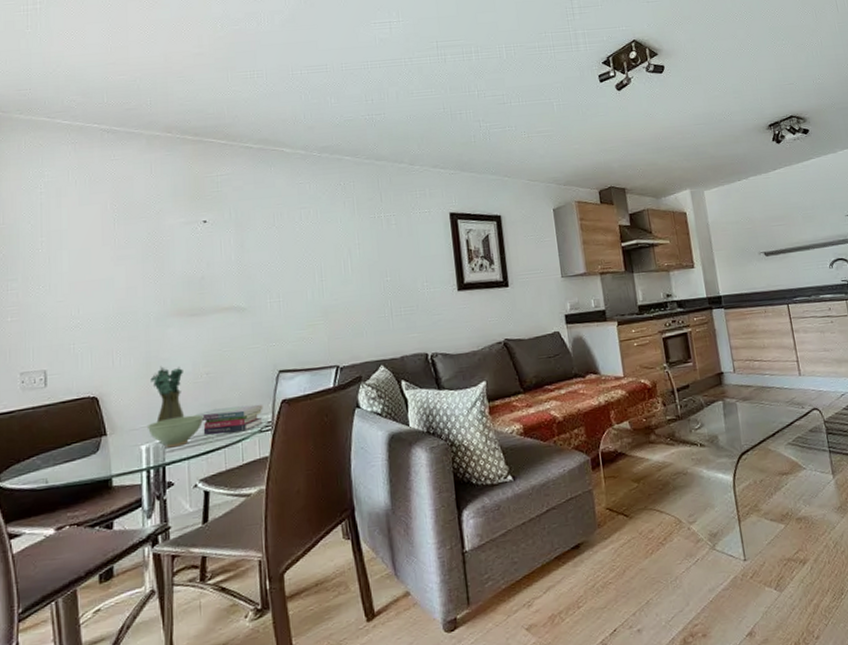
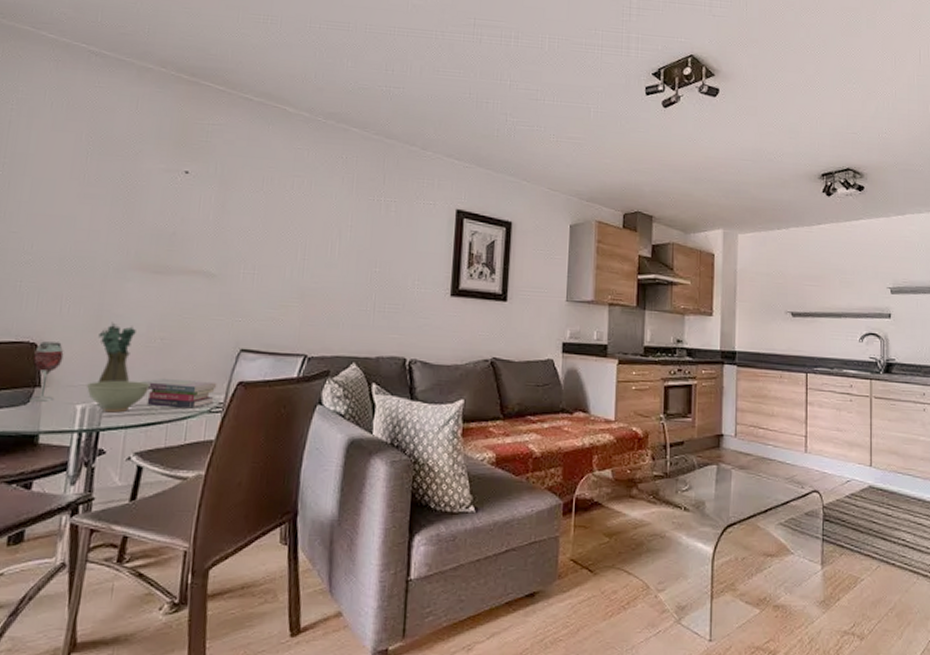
wineglass: none [95,392,122,451] -> present [28,341,64,403]

